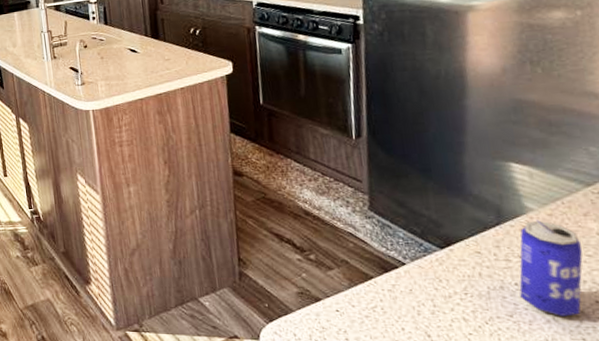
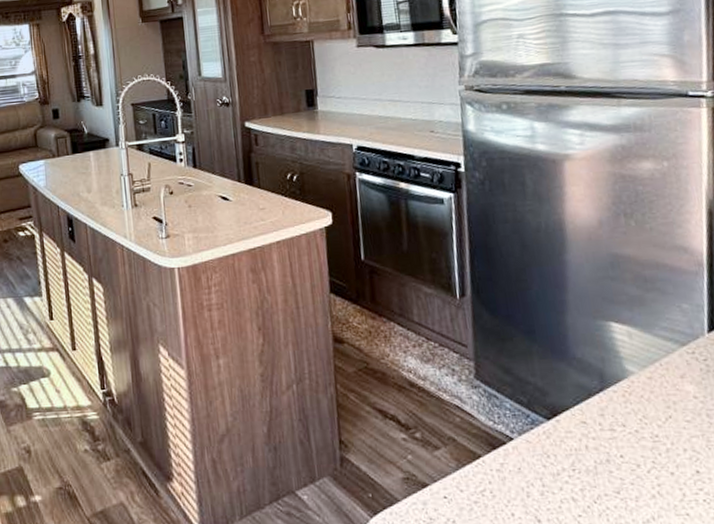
beer can: present [519,220,583,316] -> none [623,384,684,490]

